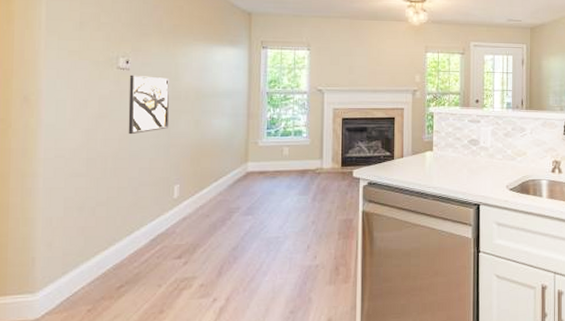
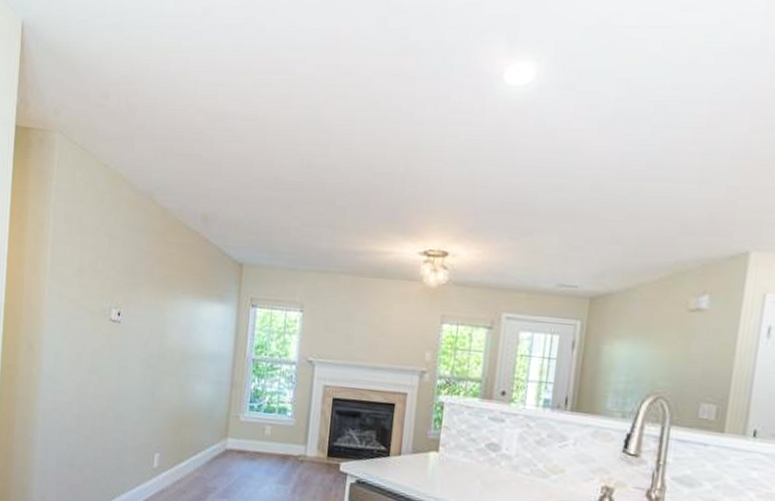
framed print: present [128,75,169,135] -> none [115,328,157,394]

